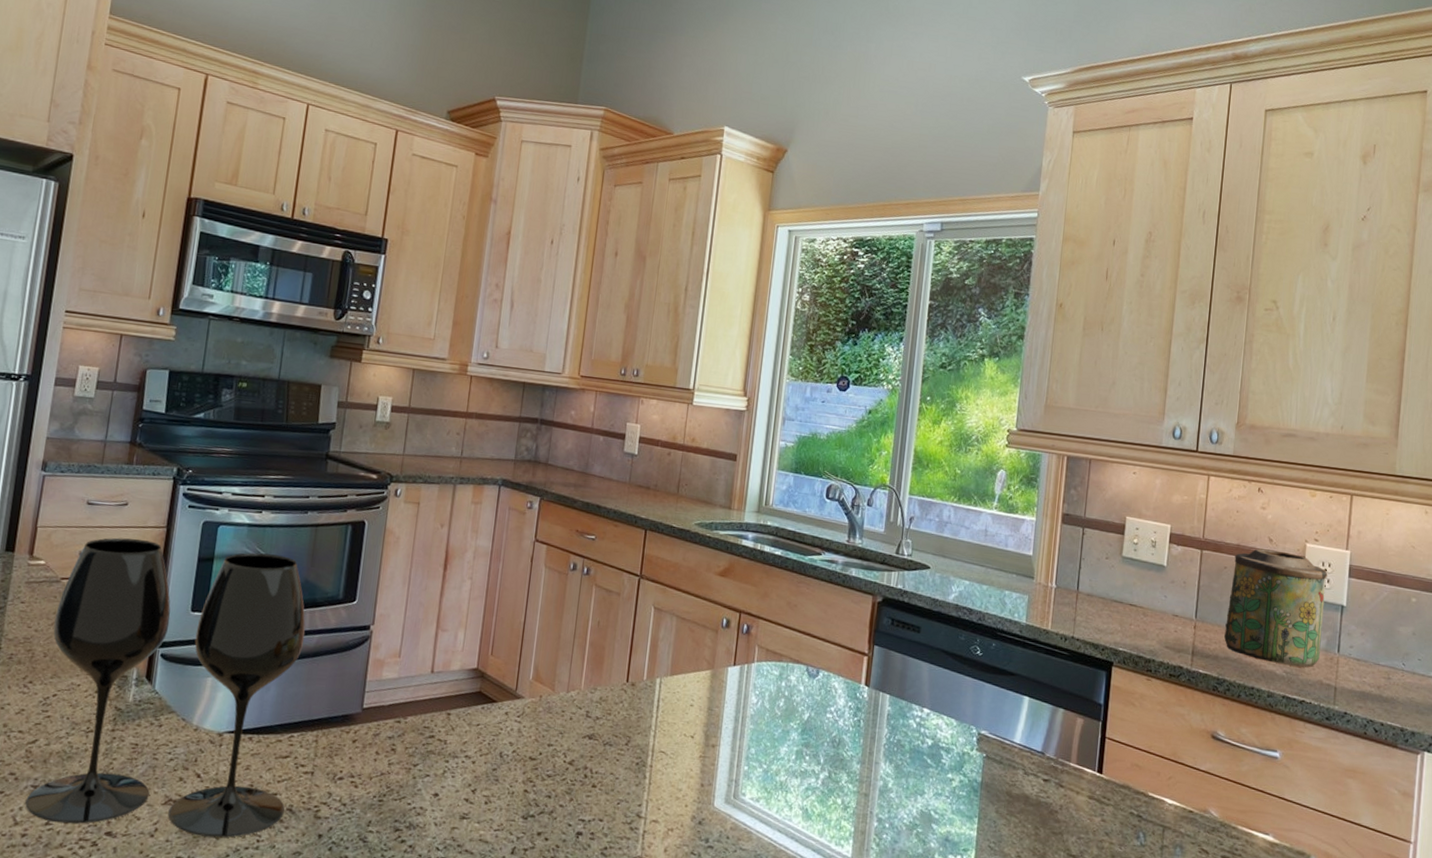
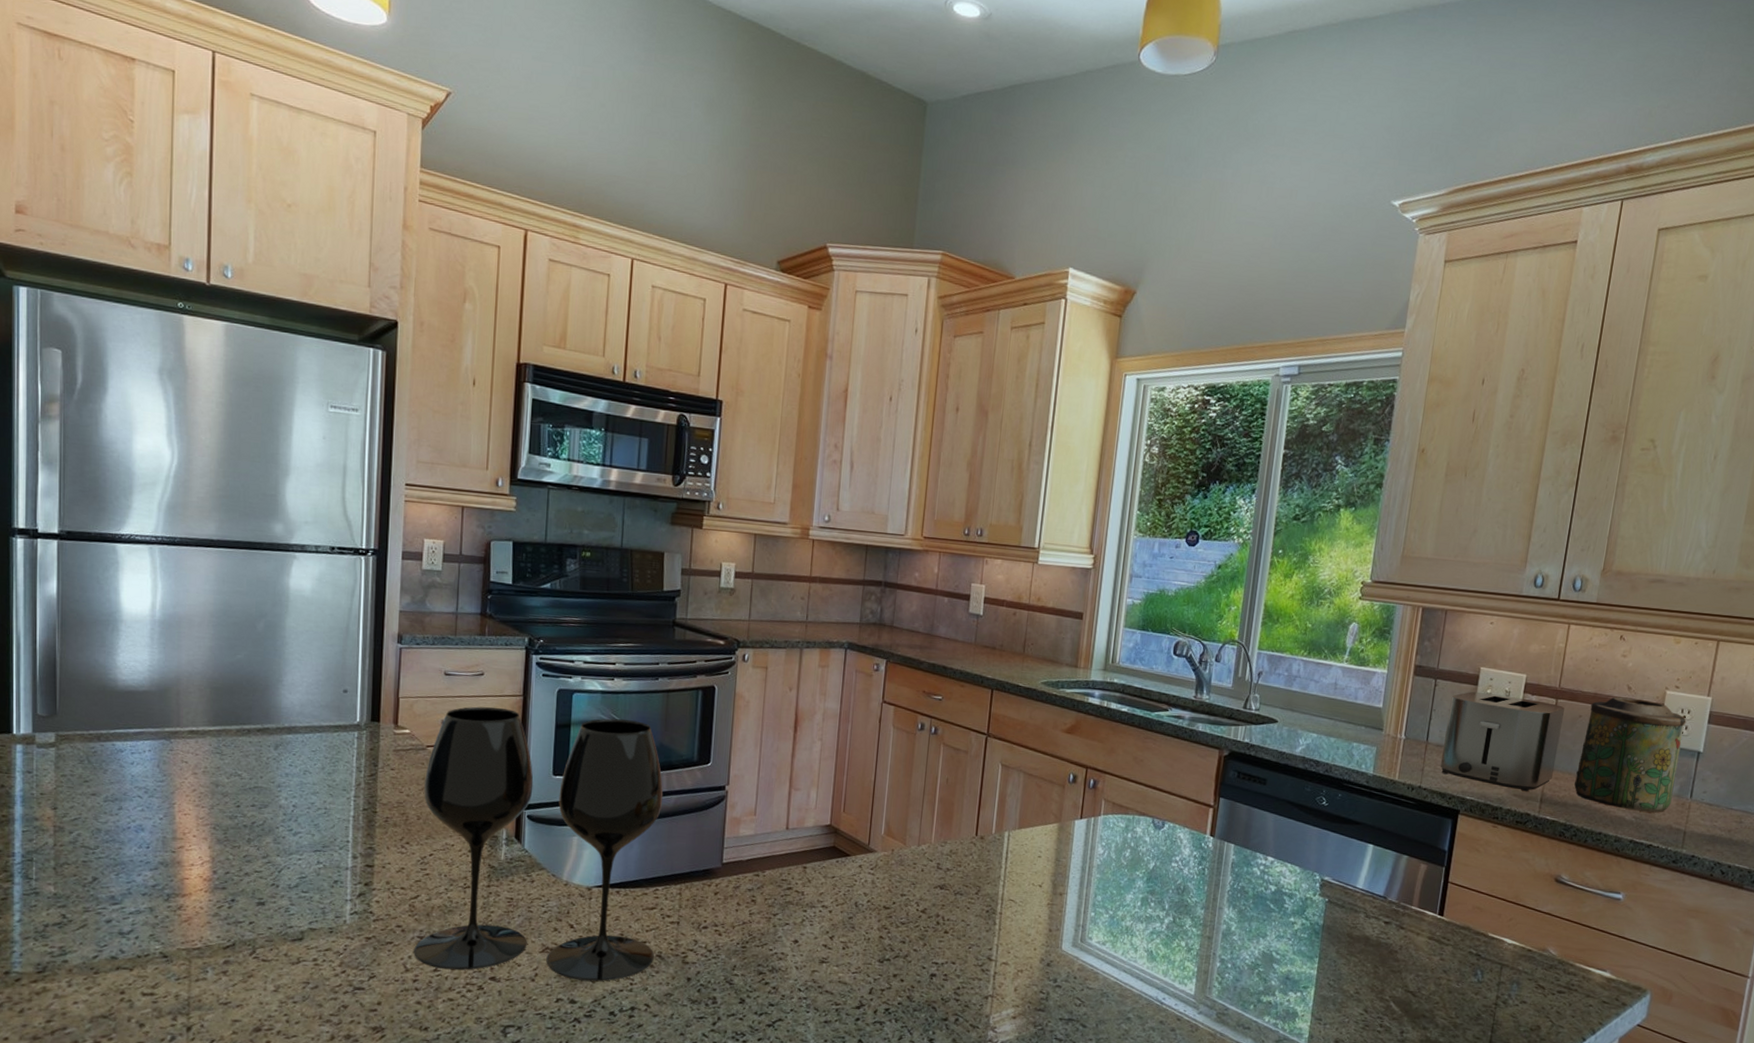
toaster: none [1091,541,1210,644] -> present [1440,691,1565,792]

